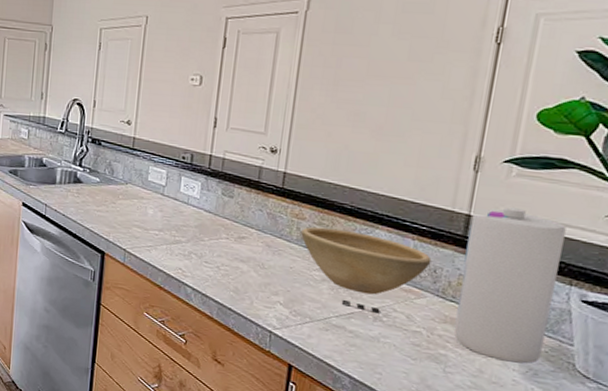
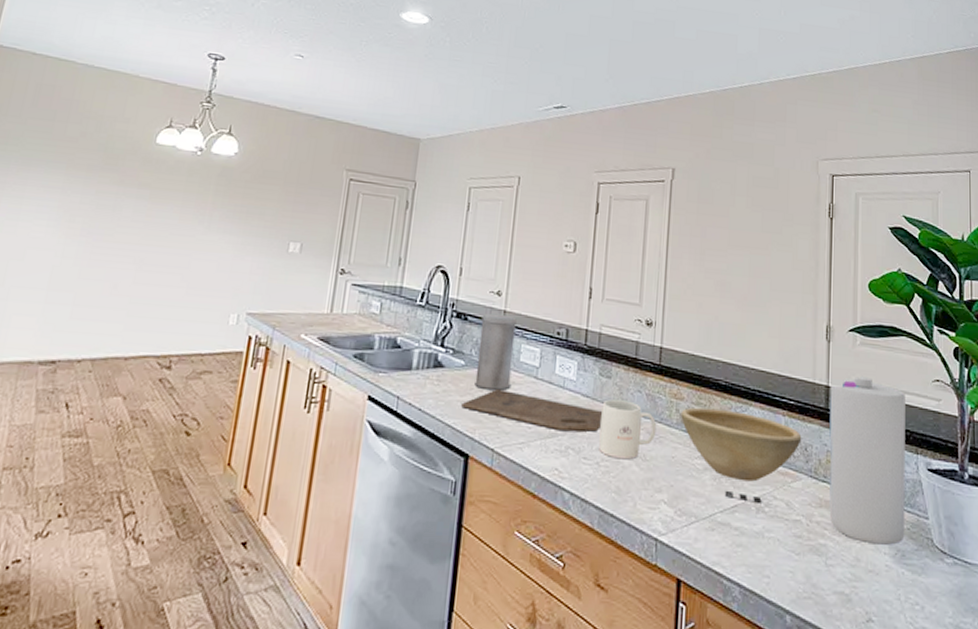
cutting board: none [96,202,224,242] -> present [460,388,603,432]
canister: none [109,139,145,204] -> present [475,313,517,391]
mug: none [219,215,277,267] -> present [598,399,657,460]

